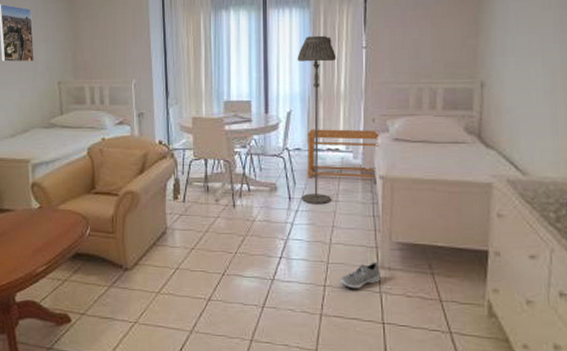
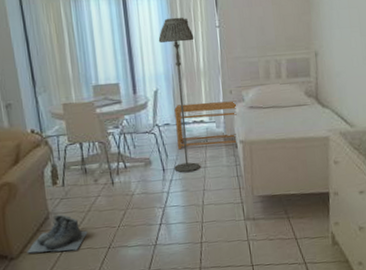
boots: none [141,230,203,271] -> present [27,214,88,254]
sneaker: present [340,261,380,289] -> none [213,214,247,241]

